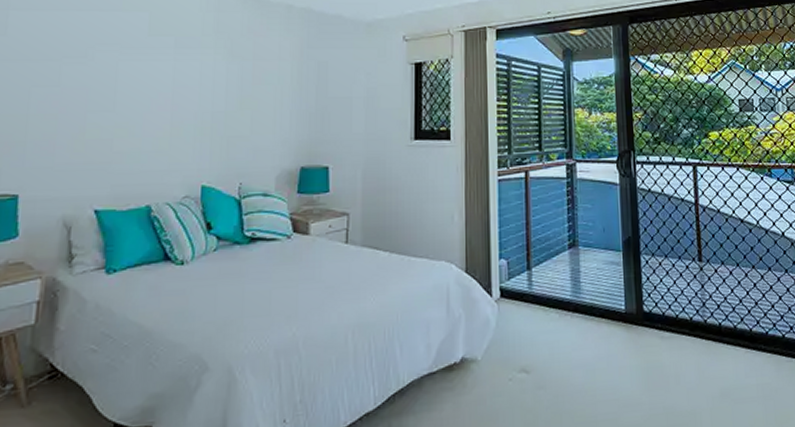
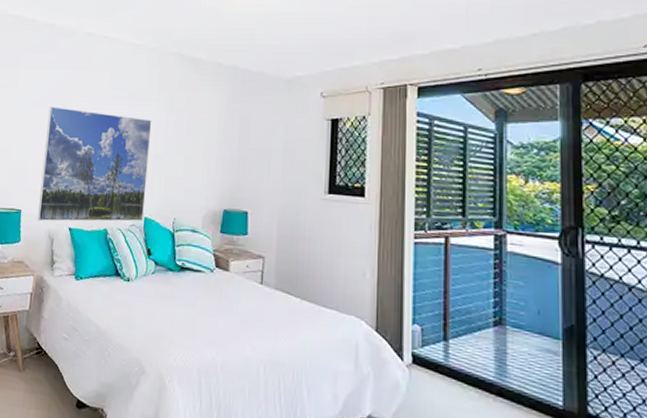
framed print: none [44,58,208,207] -> present [37,106,152,222]

